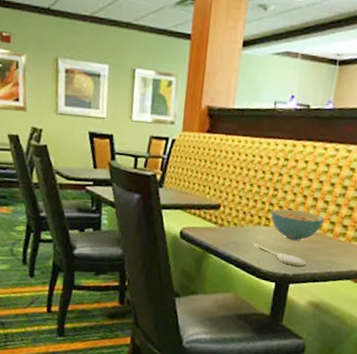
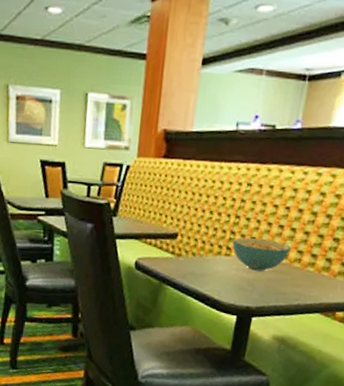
spoon: present [252,242,306,267] -> none [211,272,270,299]

